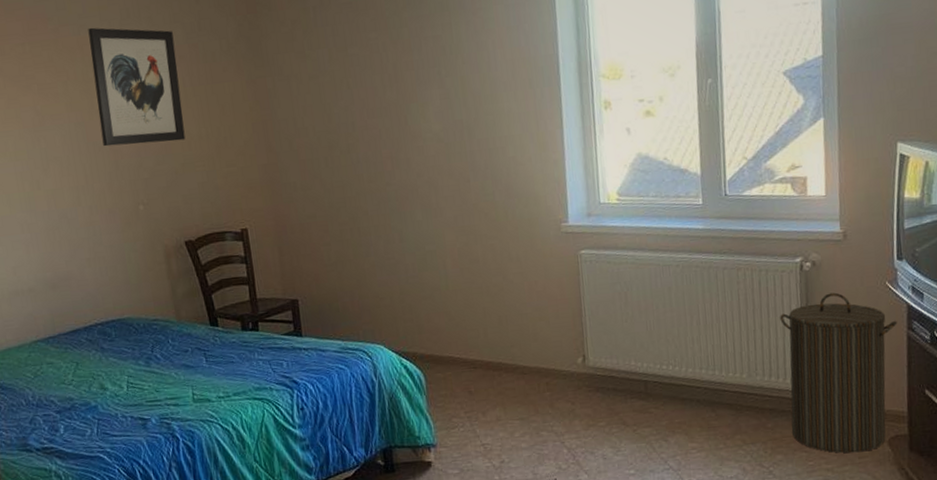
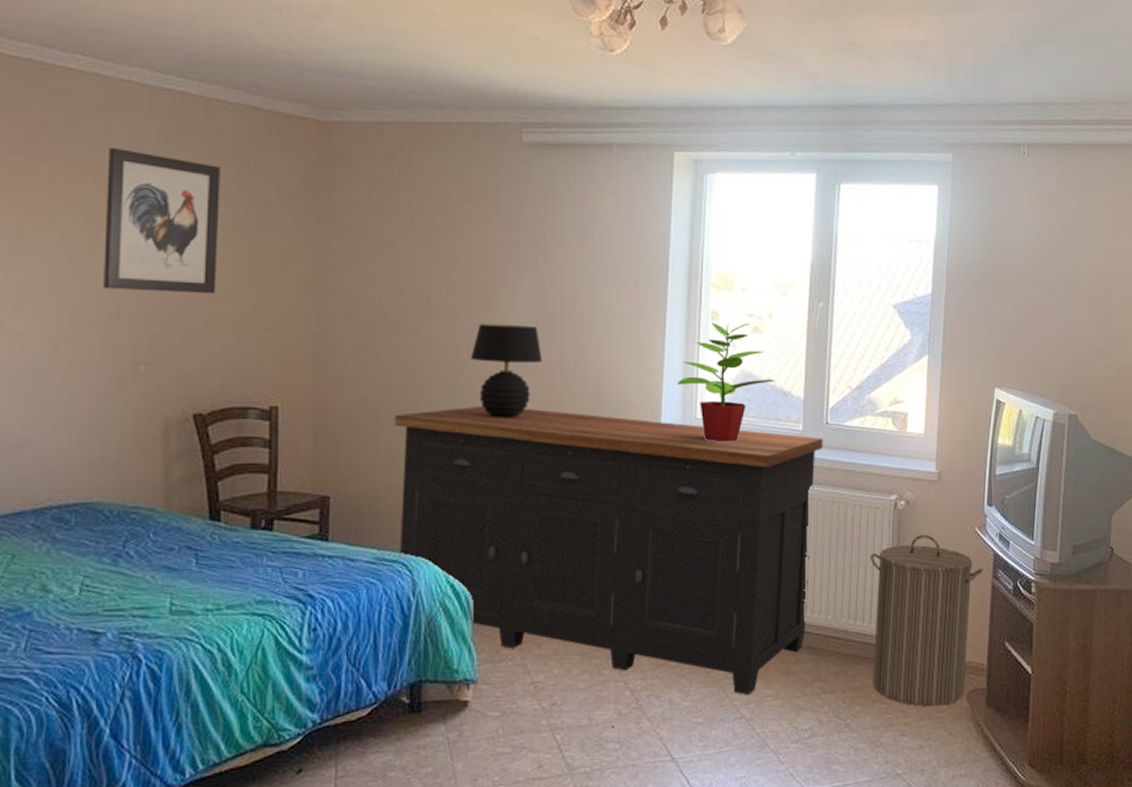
sideboard: none [339,209,724,450] -> present [394,405,823,696]
table lamp: none [394,135,457,221] -> present [470,324,543,418]
potted plant: none [578,107,672,223] -> present [677,322,775,442]

